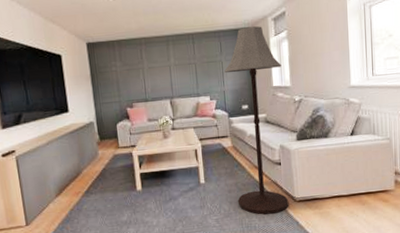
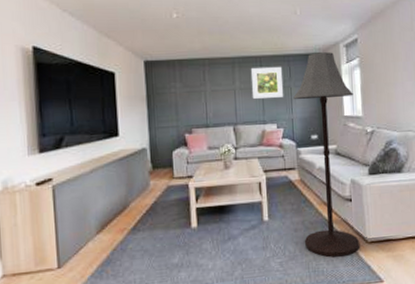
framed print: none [185,42,216,74] -> present [251,66,284,99]

